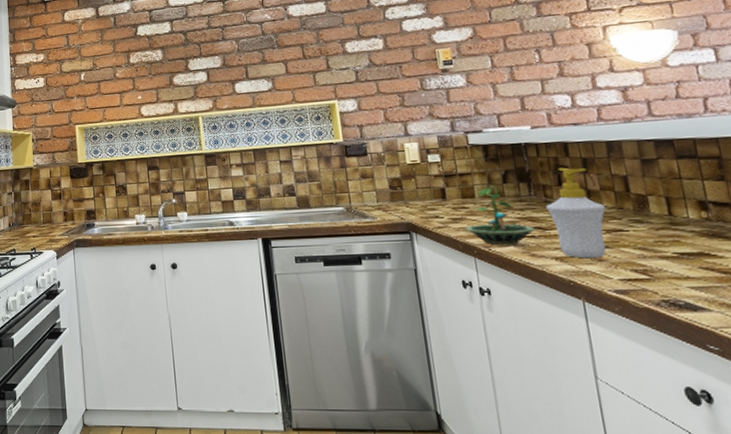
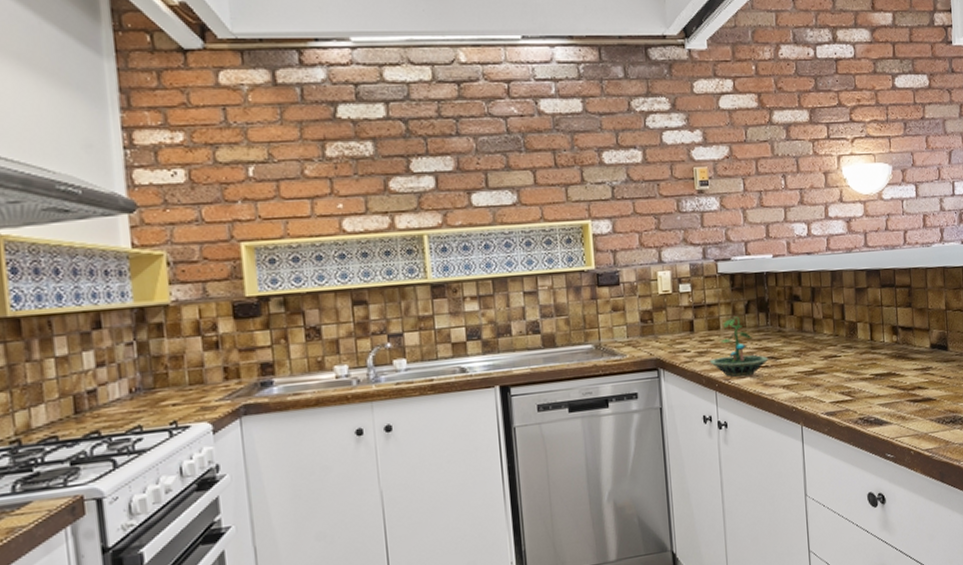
soap bottle: present [546,167,606,259] -> none [779,296,825,385]

